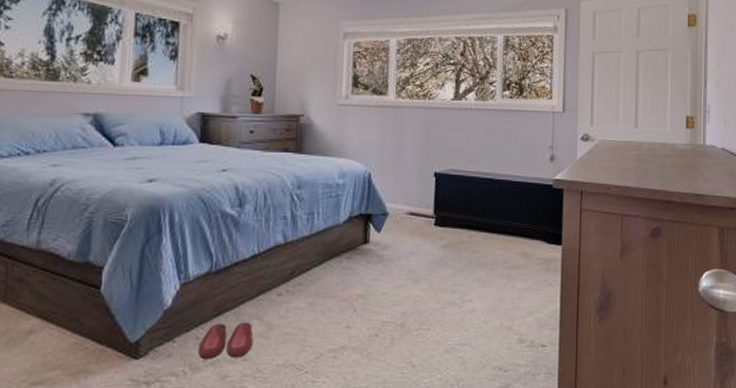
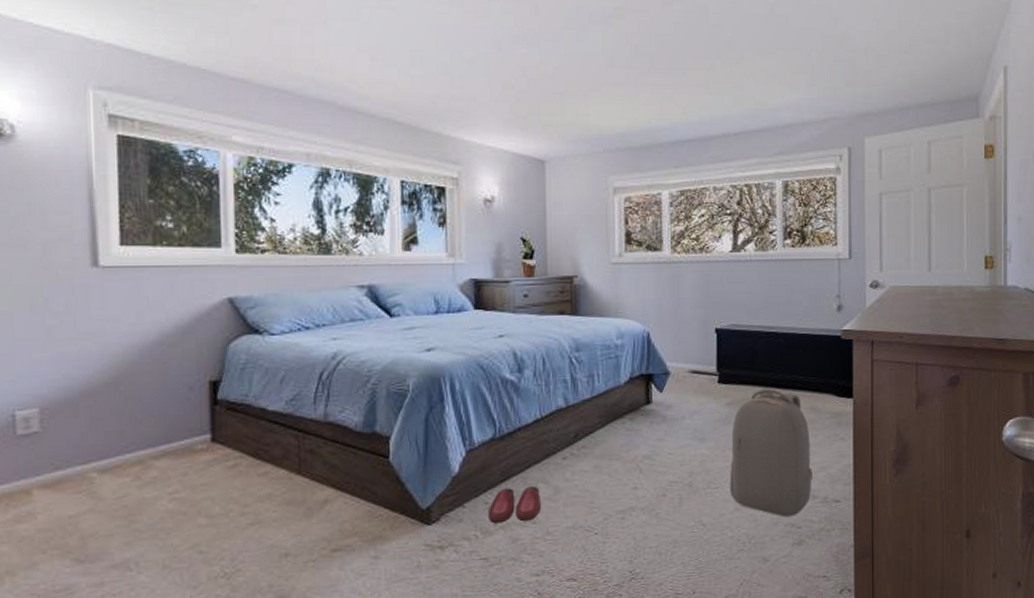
backpack: none [441,232,522,361] -> present [730,388,814,517]

